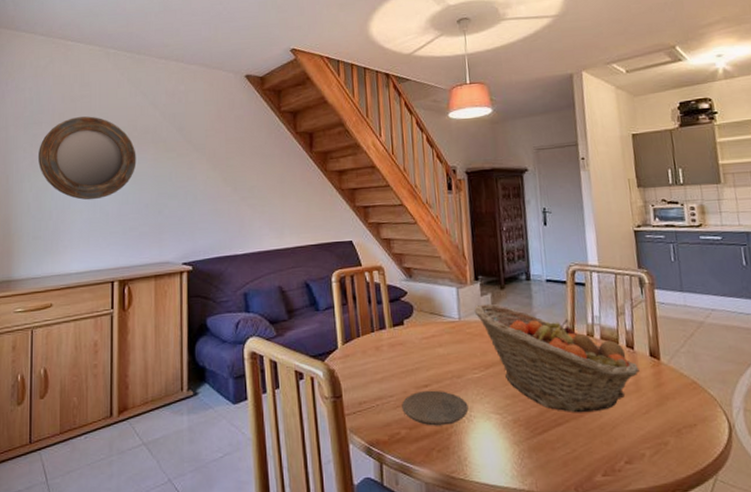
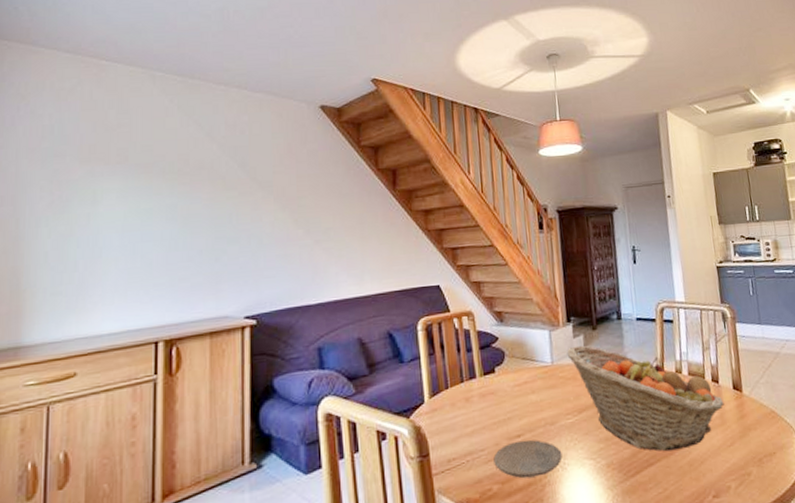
home mirror: present [38,116,137,200] -> none [60,148,188,247]

